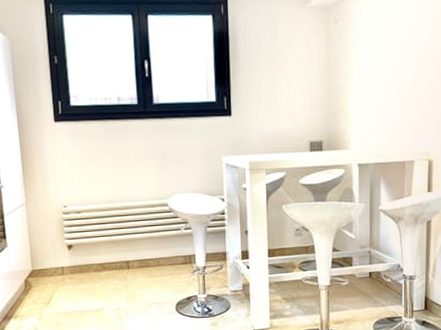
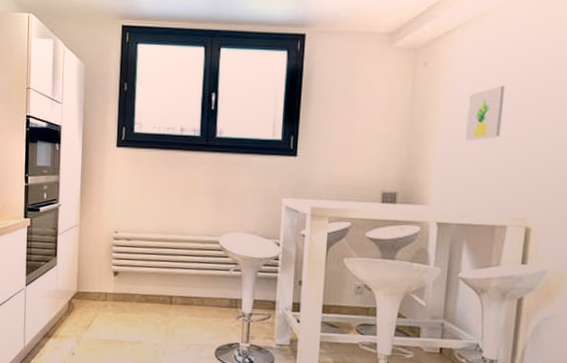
wall art: none [374,37,404,89] -> present [464,85,505,141]

